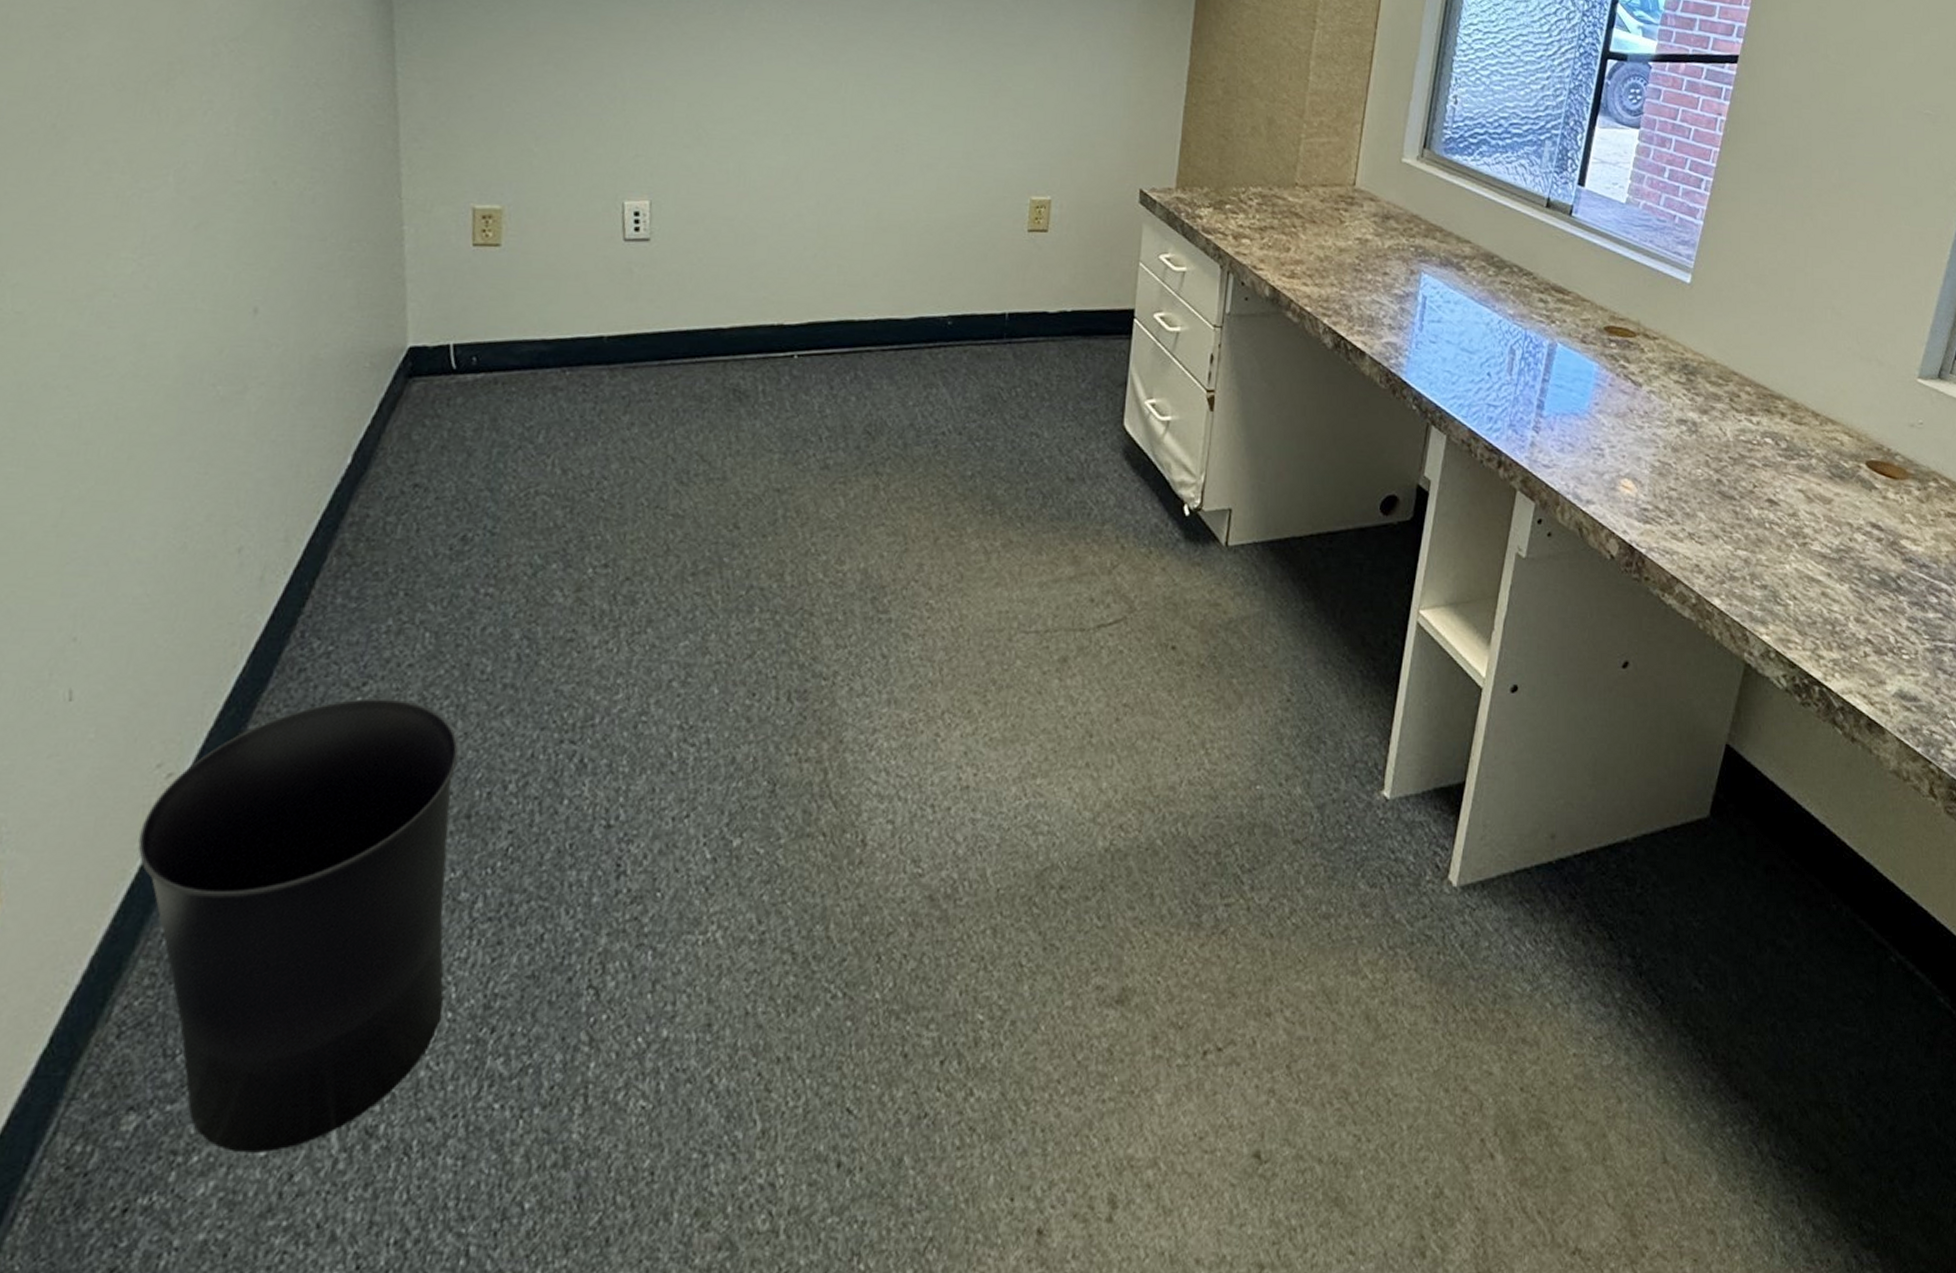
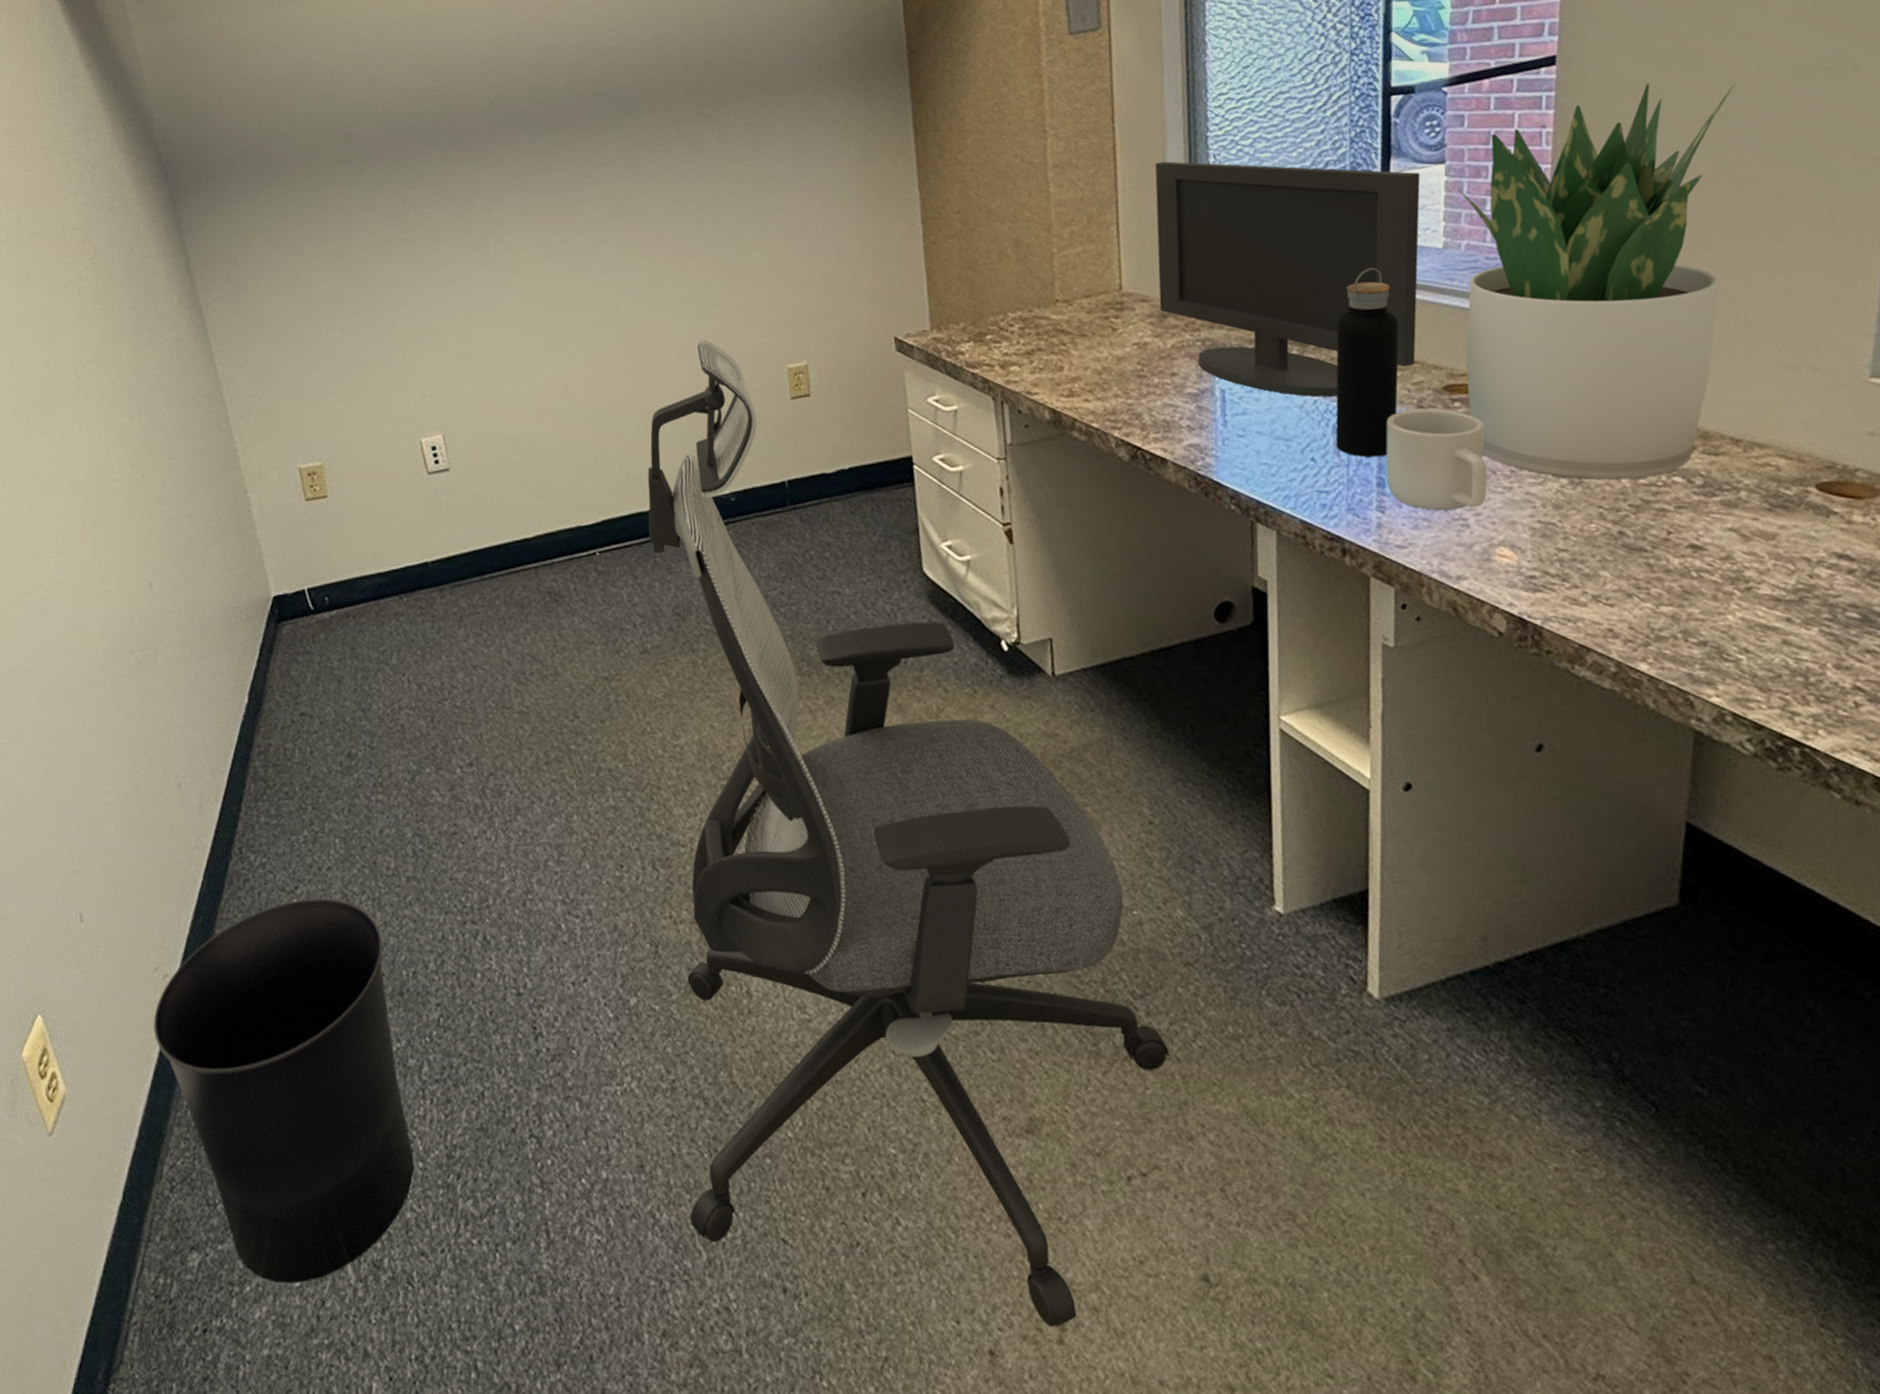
office chair: none [751,153,1265,1205] -> present [647,338,1170,1328]
monitor: none [1384,73,1619,320] -> present [1154,161,1421,397]
water bottle: none [1510,209,1580,382] -> present [1335,268,1399,458]
mug: none [1545,343,1631,440] -> present [1385,408,1488,511]
planter: none [1621,96,1863,435] -> present [1458,82,1736,480]

